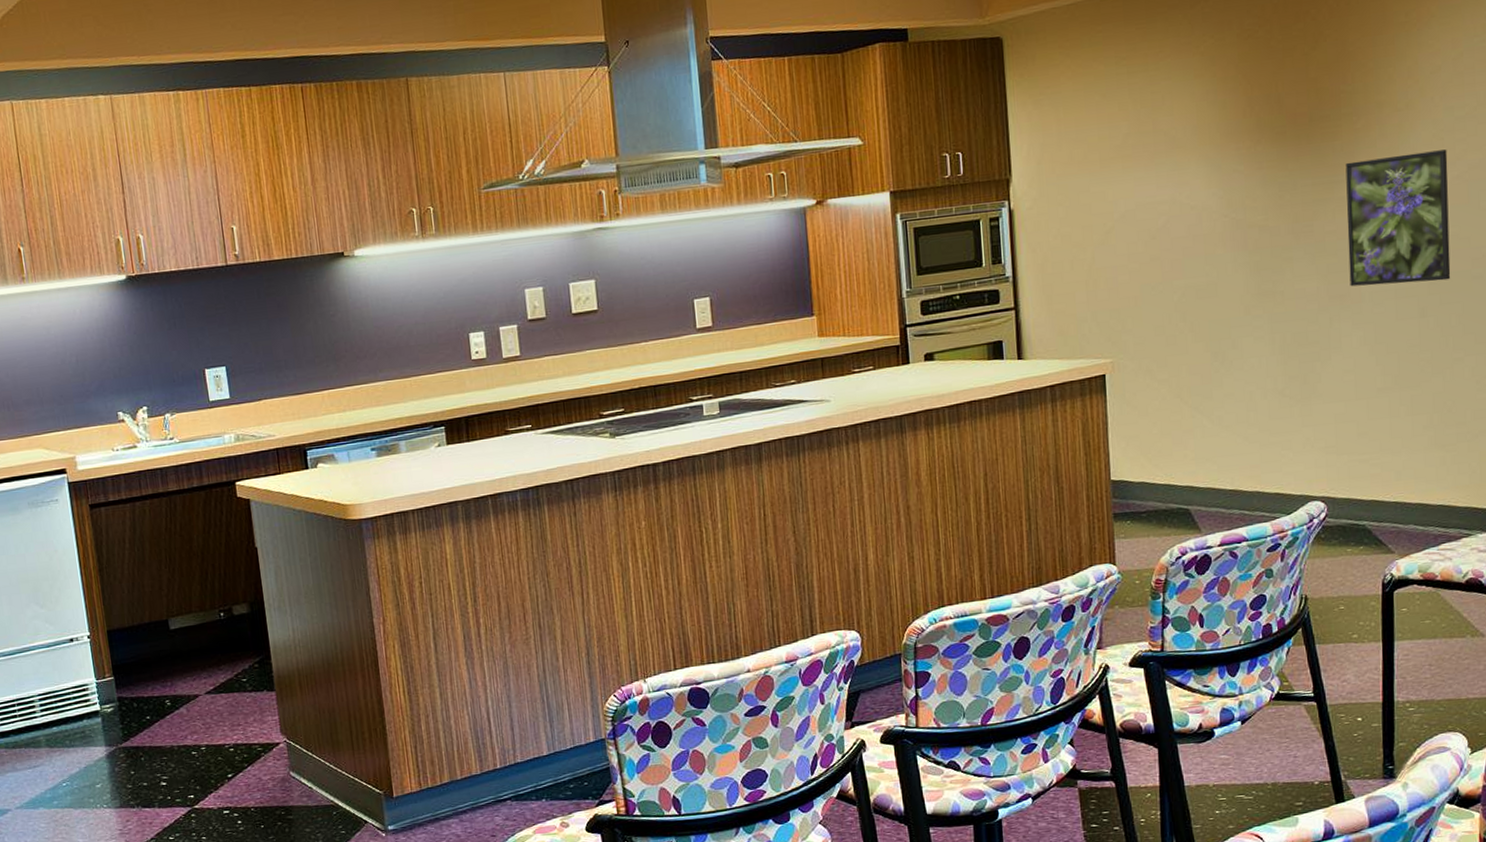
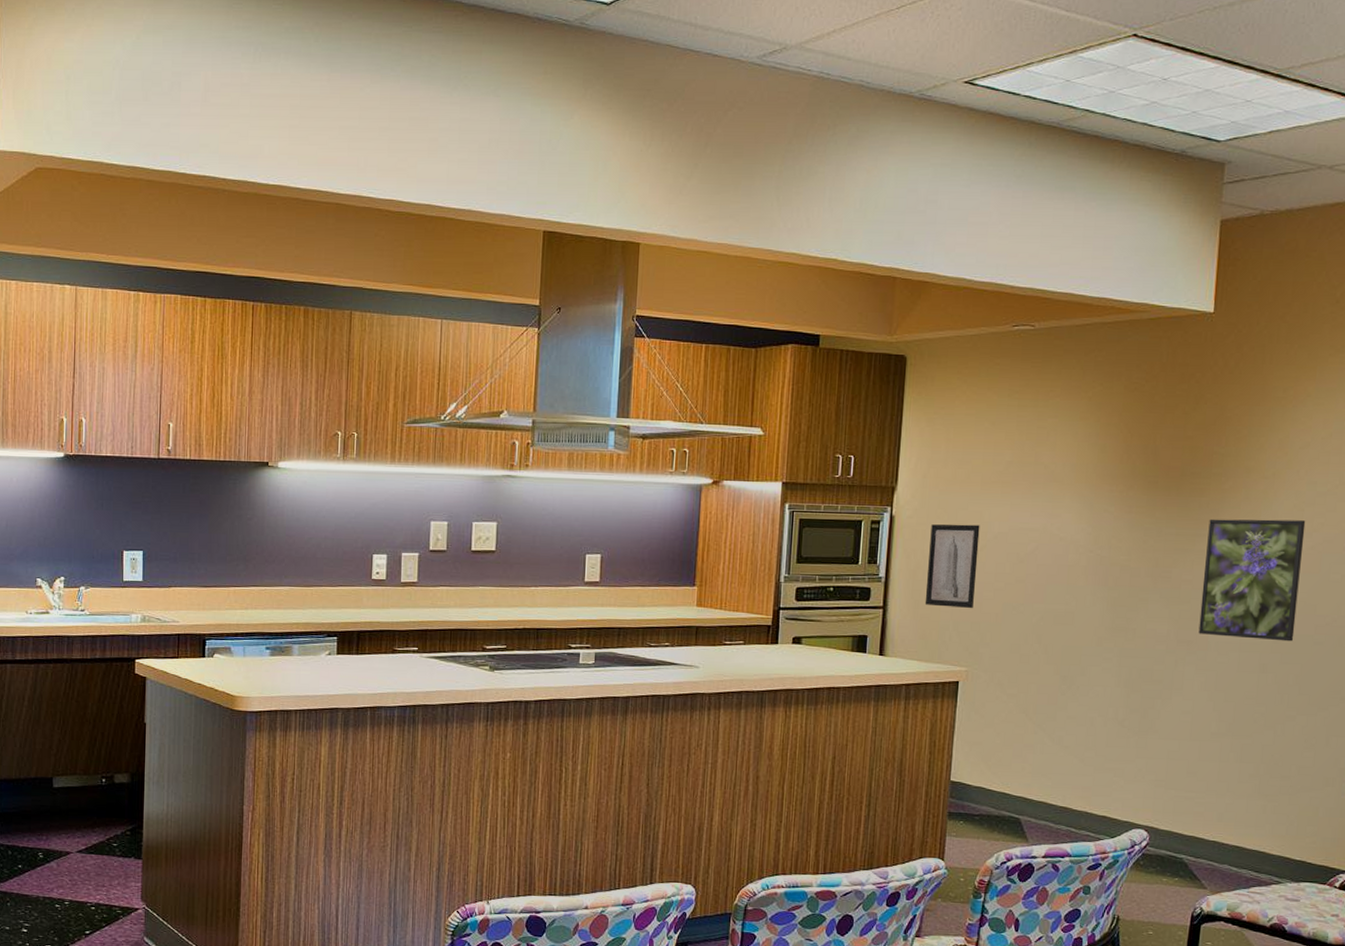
wall art: none [1053,205,1110,299] -> present [925,524,980,609]

